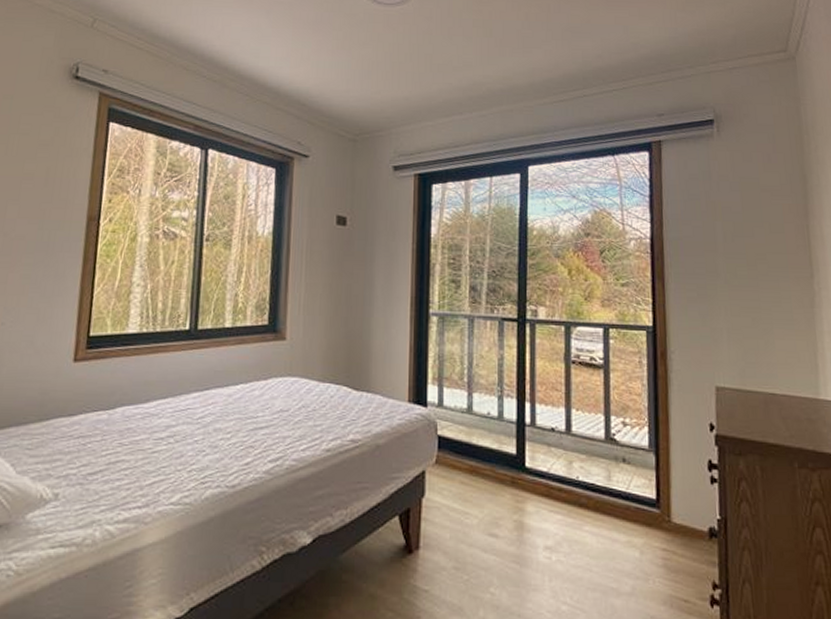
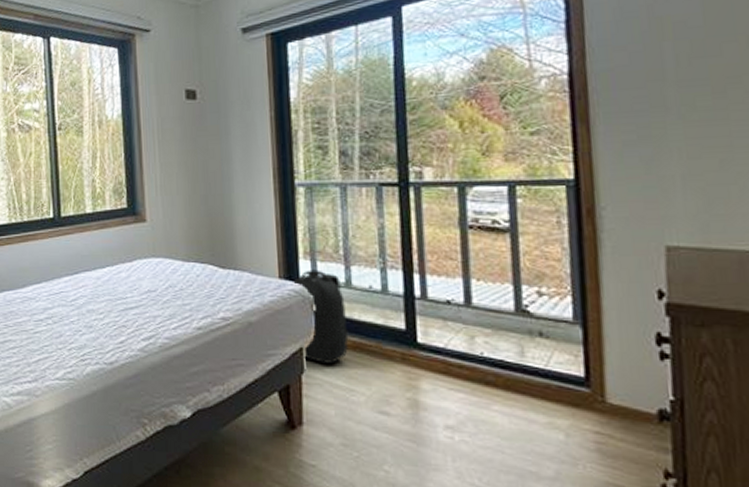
backpack: none [421,395,467,487] -> present [293,269,349,363]

